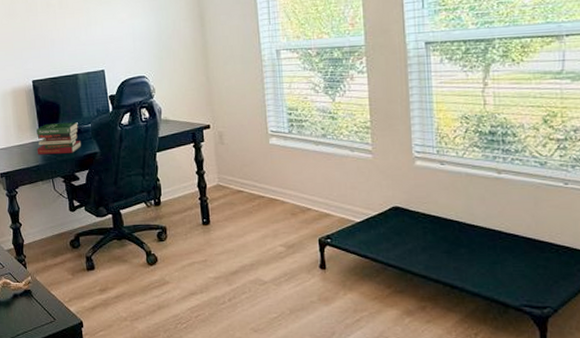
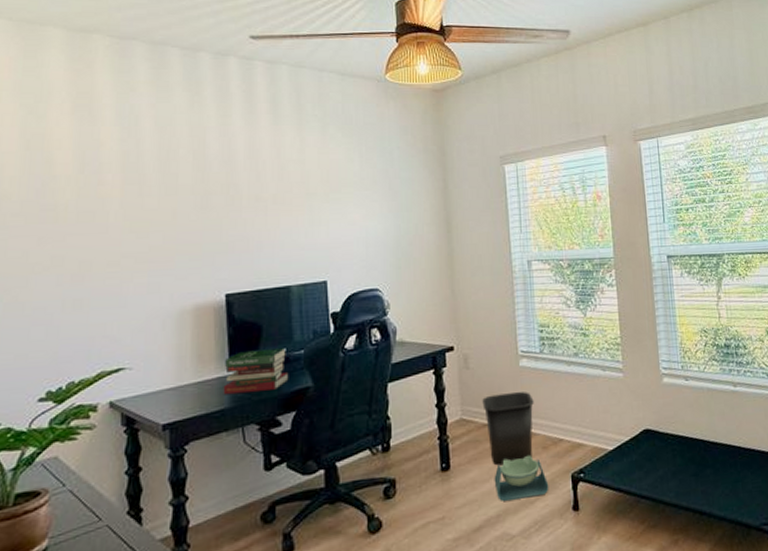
waste bin: none [236,166,283,225] -> present [482,392,534,466]
pet bowl: none [247,219,298,253] -> present [494,454,549,501]

